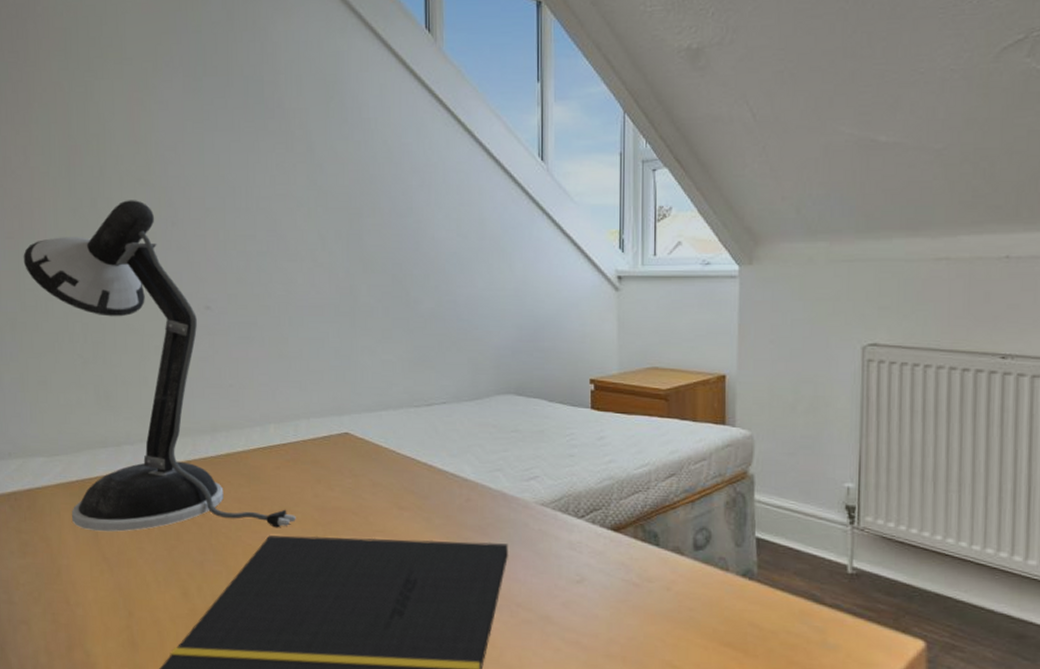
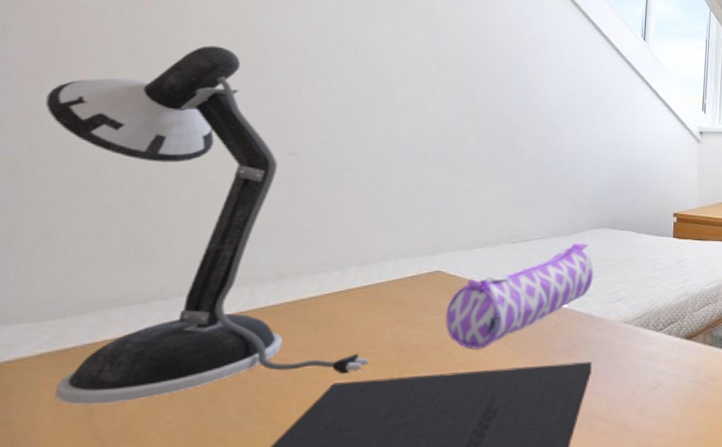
pencil case: none [358,409,503,518] -> present [445,242,594,349]

